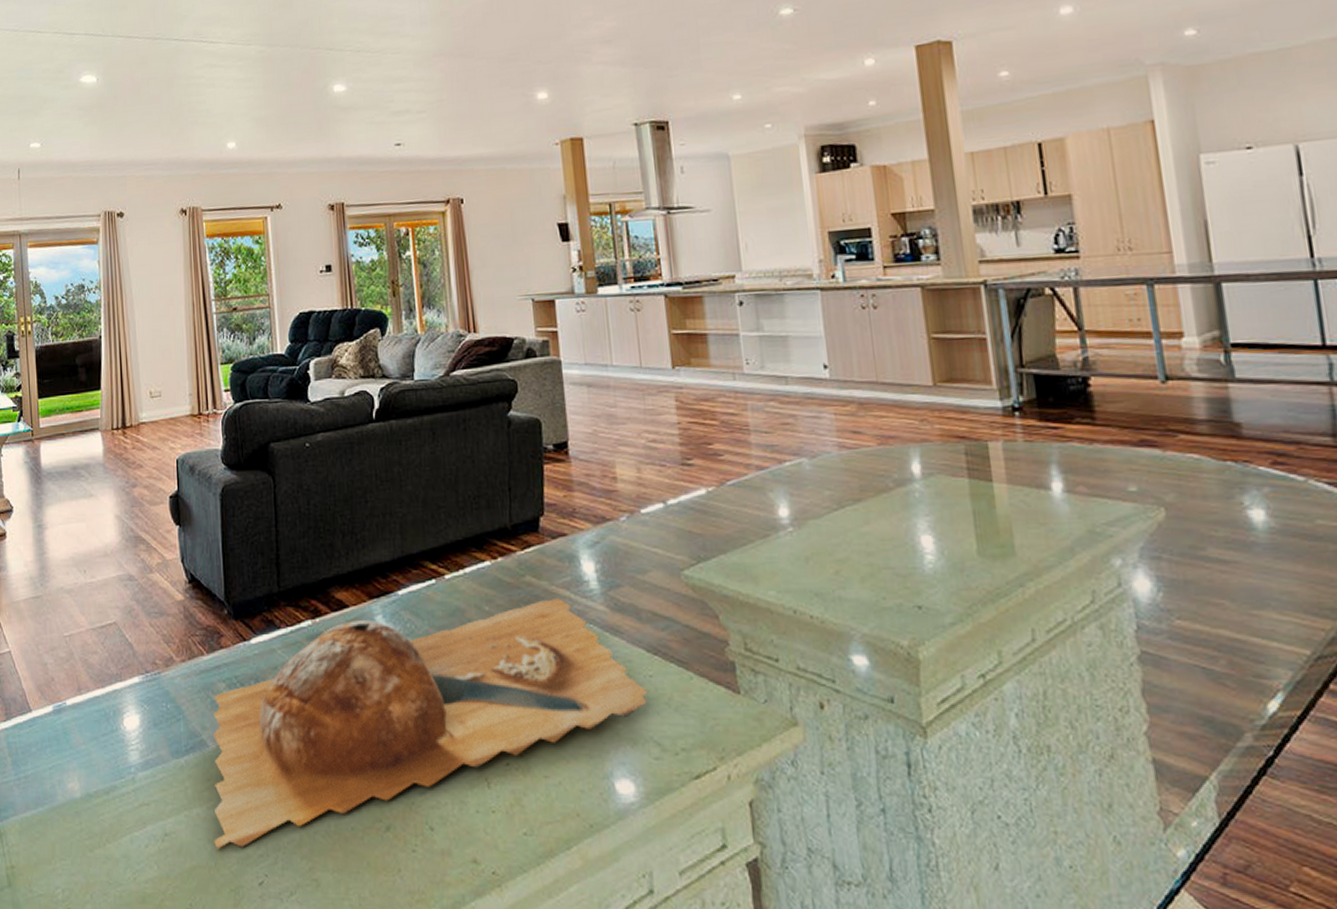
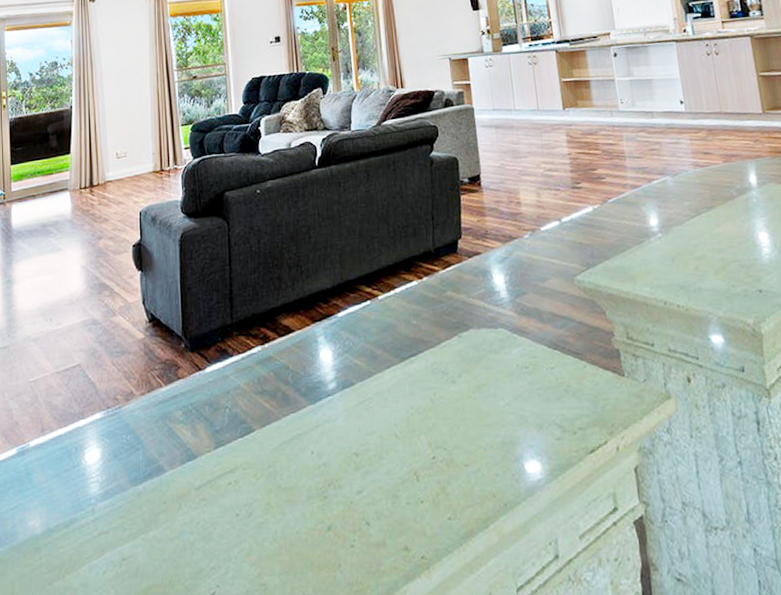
chopping board: present [212,597,648,850] -> none [169,307,550,567]

